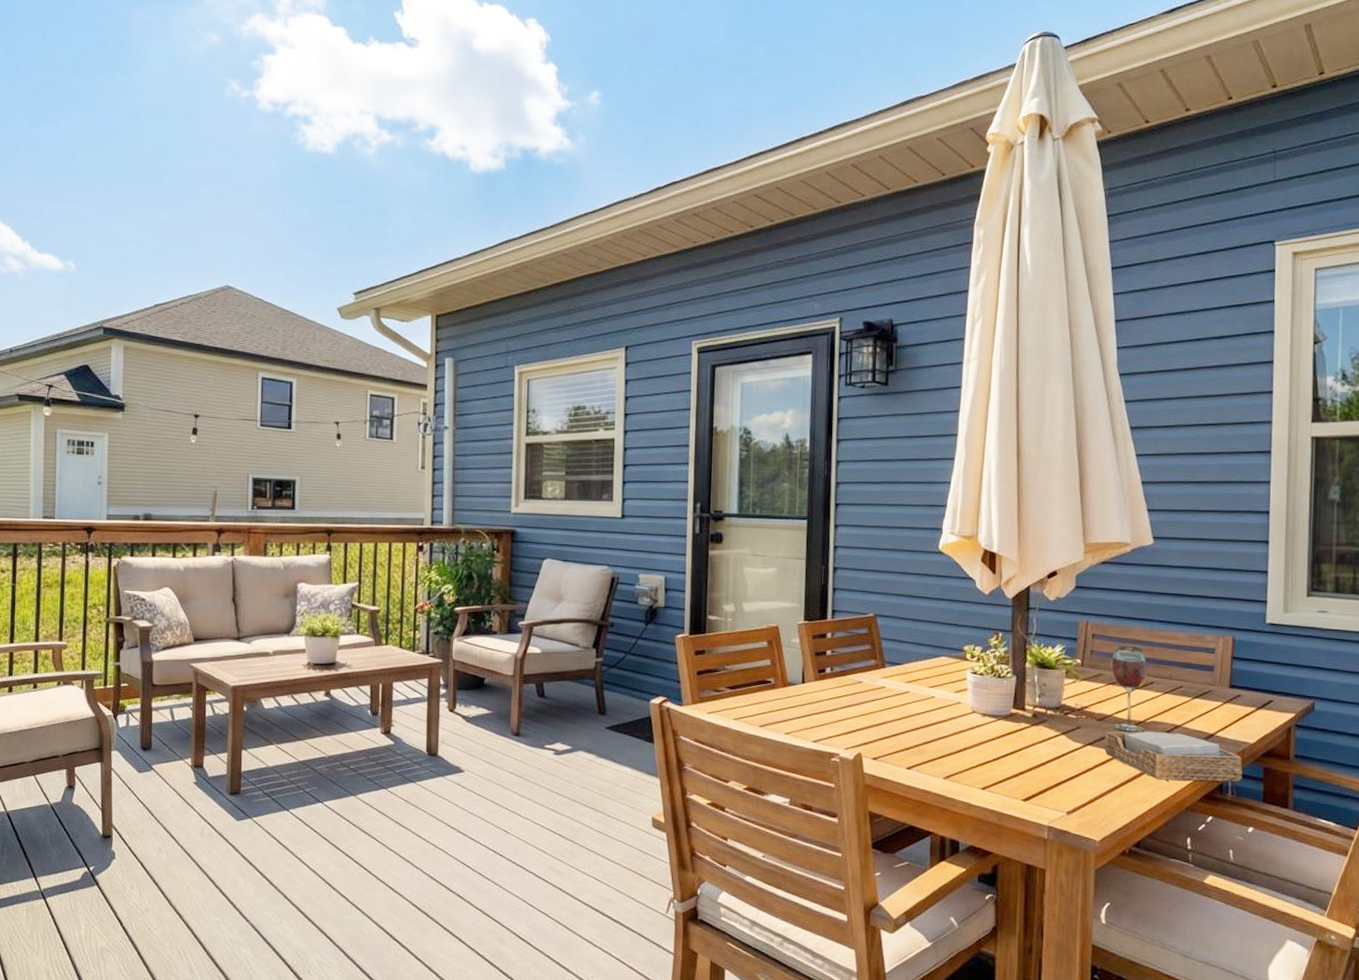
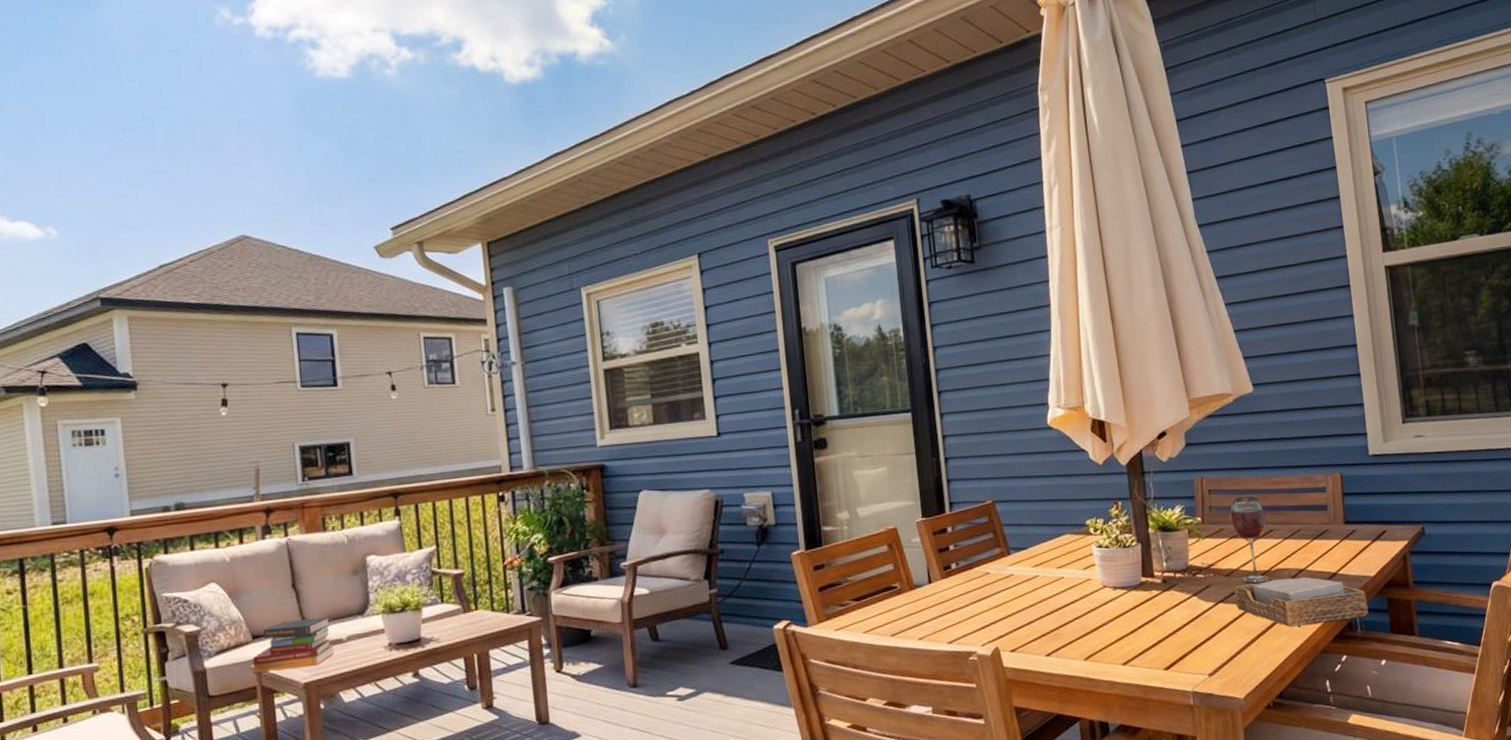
books: none [192,629,261,673] -> present [252,617,334,673]

